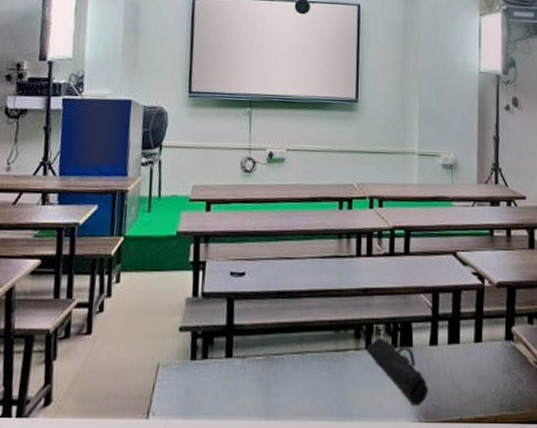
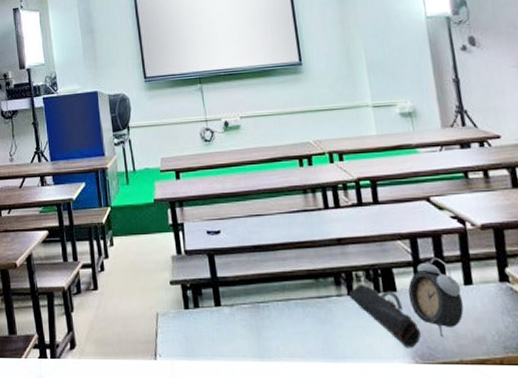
alarm clock: none [422,314,471,396] -> present [408,258,464,338]

